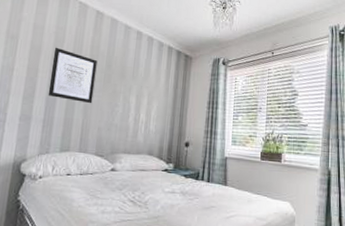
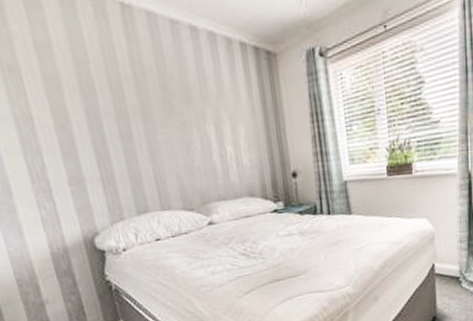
wall art: present [48,47,98,104] -> none [79,72,158,147]

